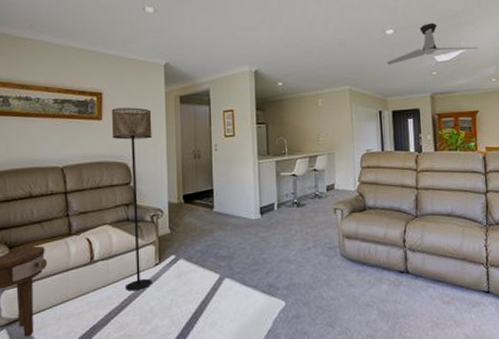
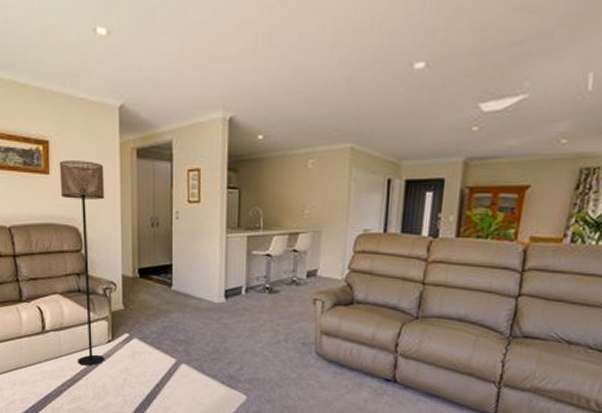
ceiling fan: present [386,23,480,65] -> none [407,52,552,115]

